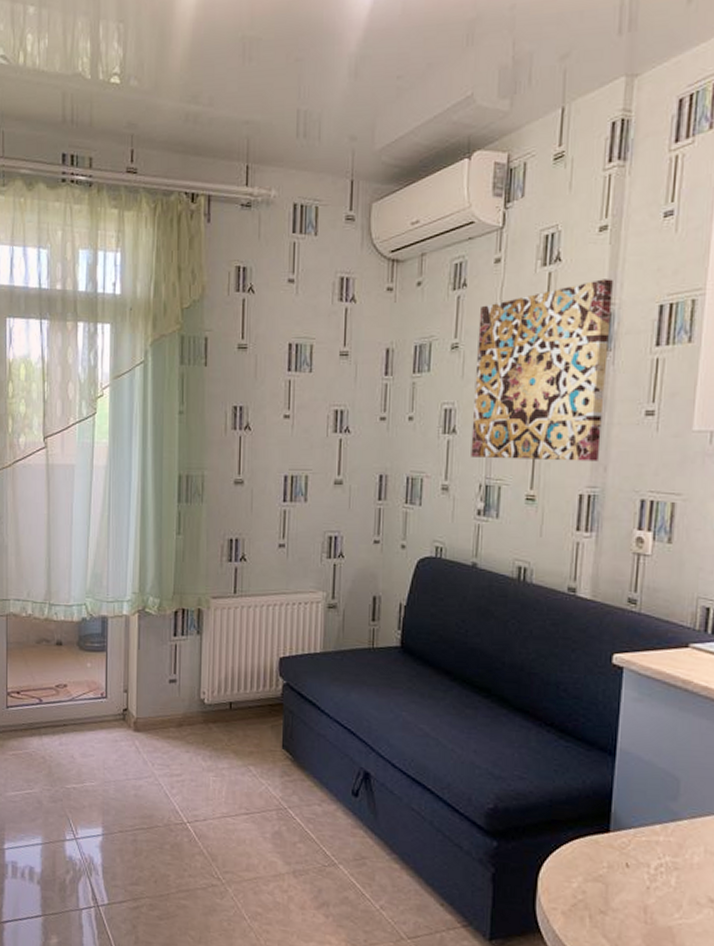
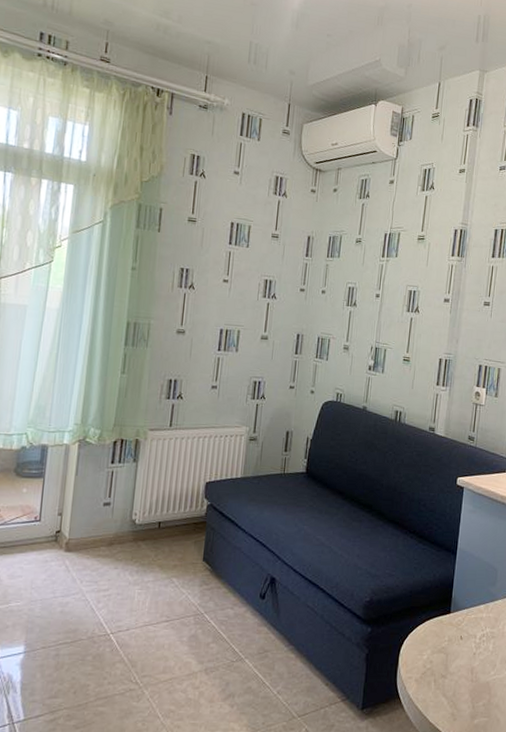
wall art: present [471,279,613,461] -> none [366,206,467,335]

